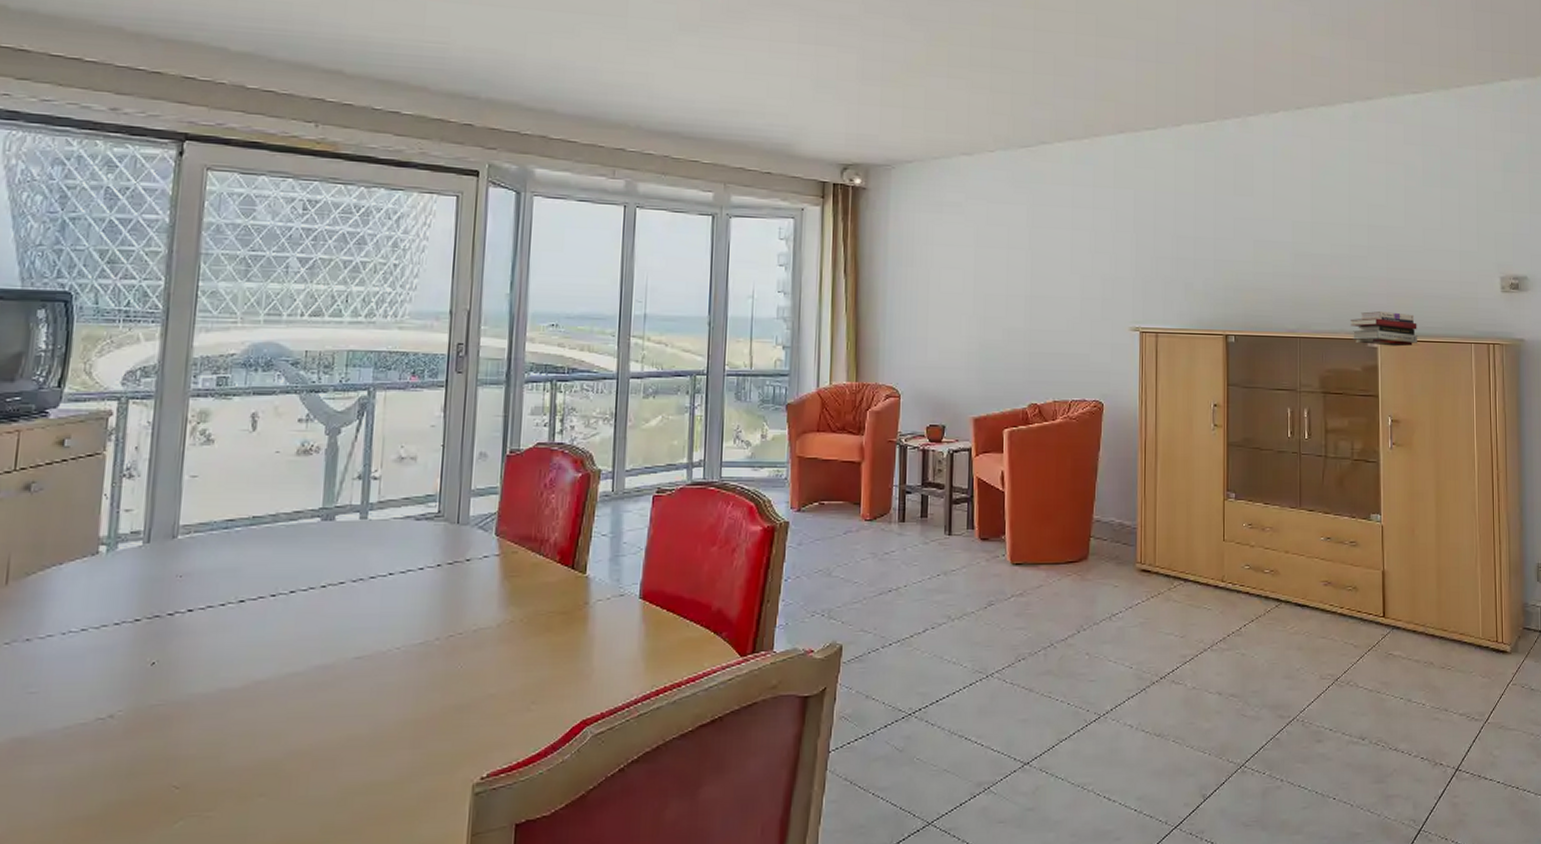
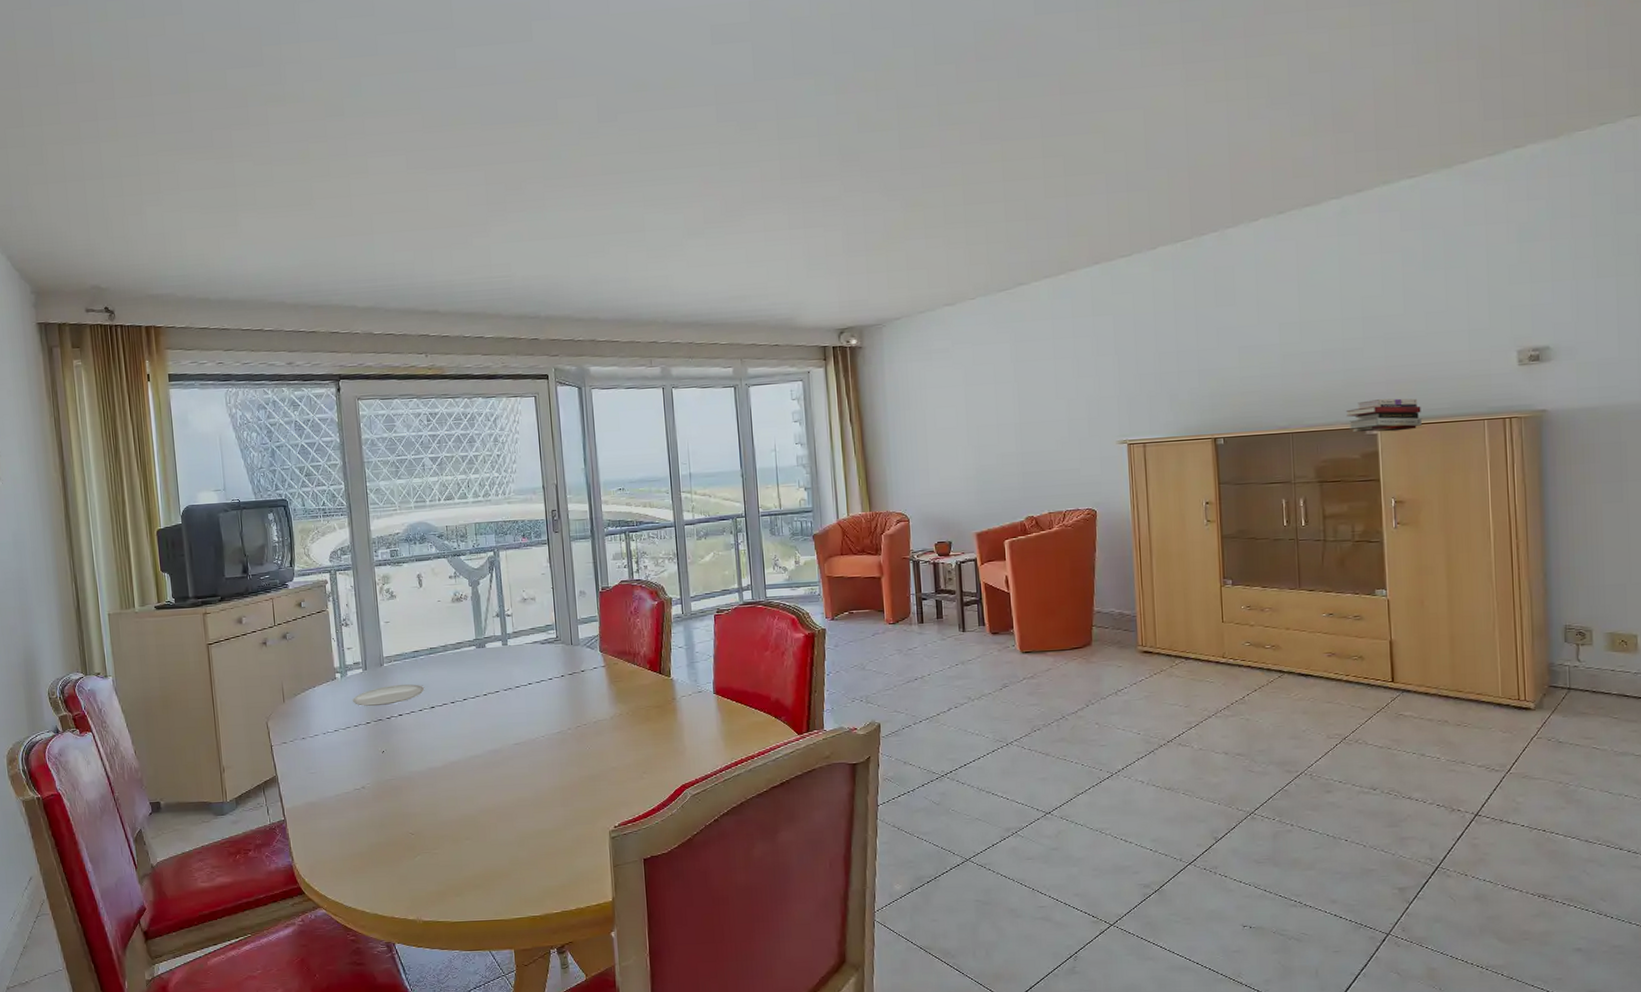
plate: none [117,567,235,597] -> present [352,684,425,707]

